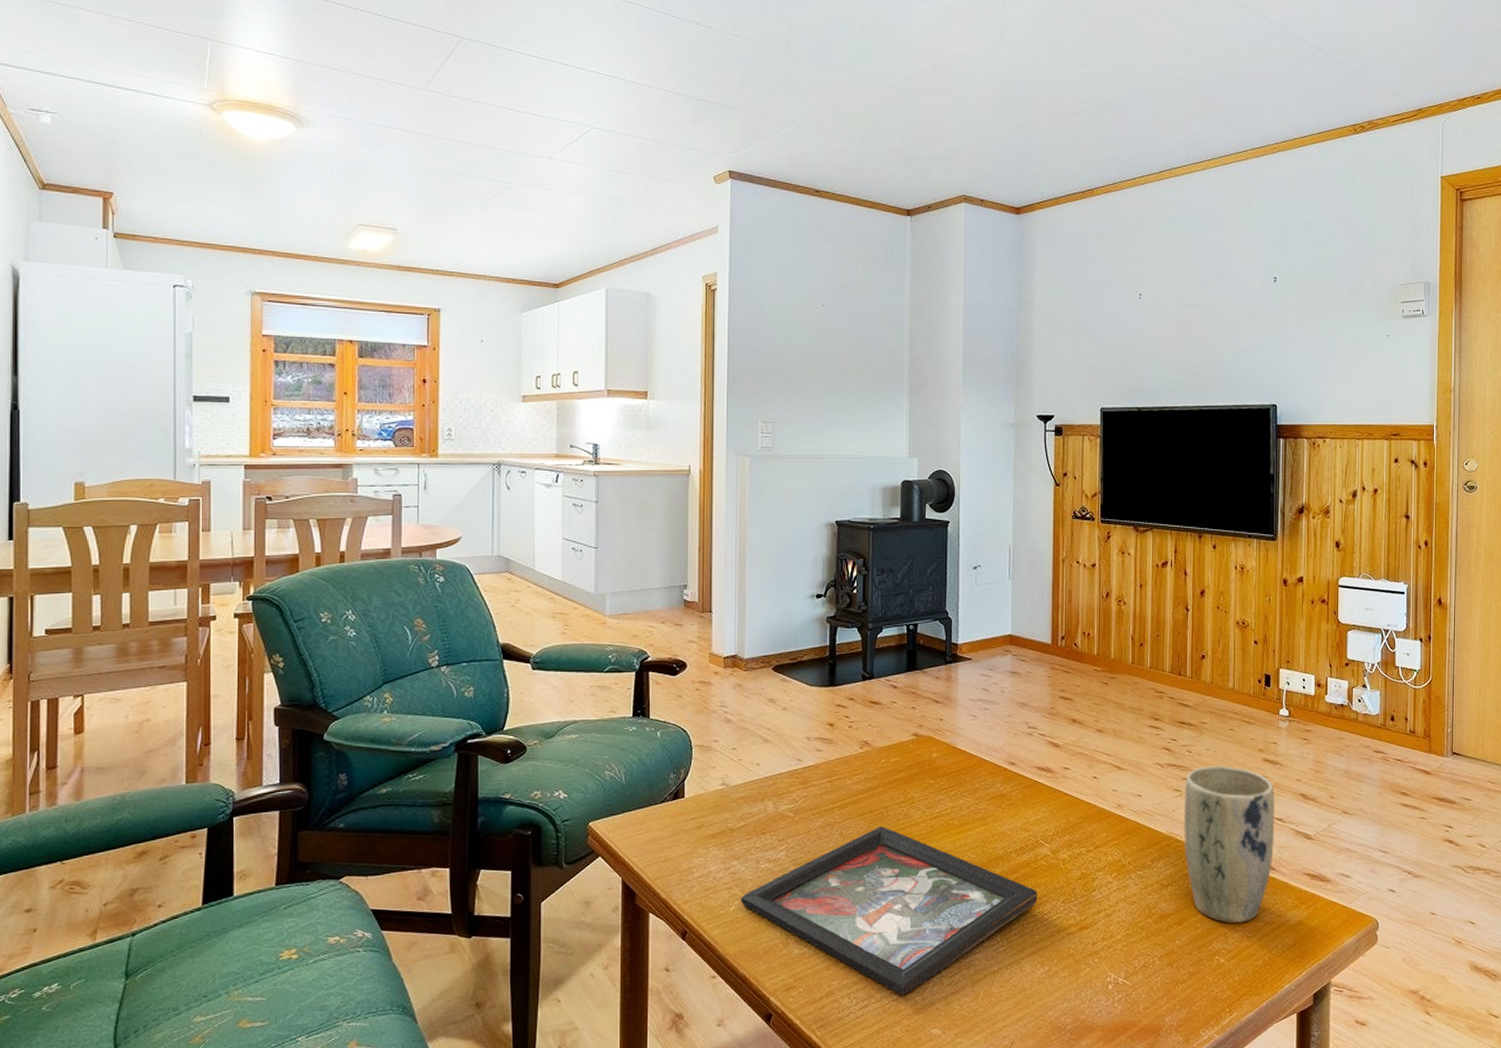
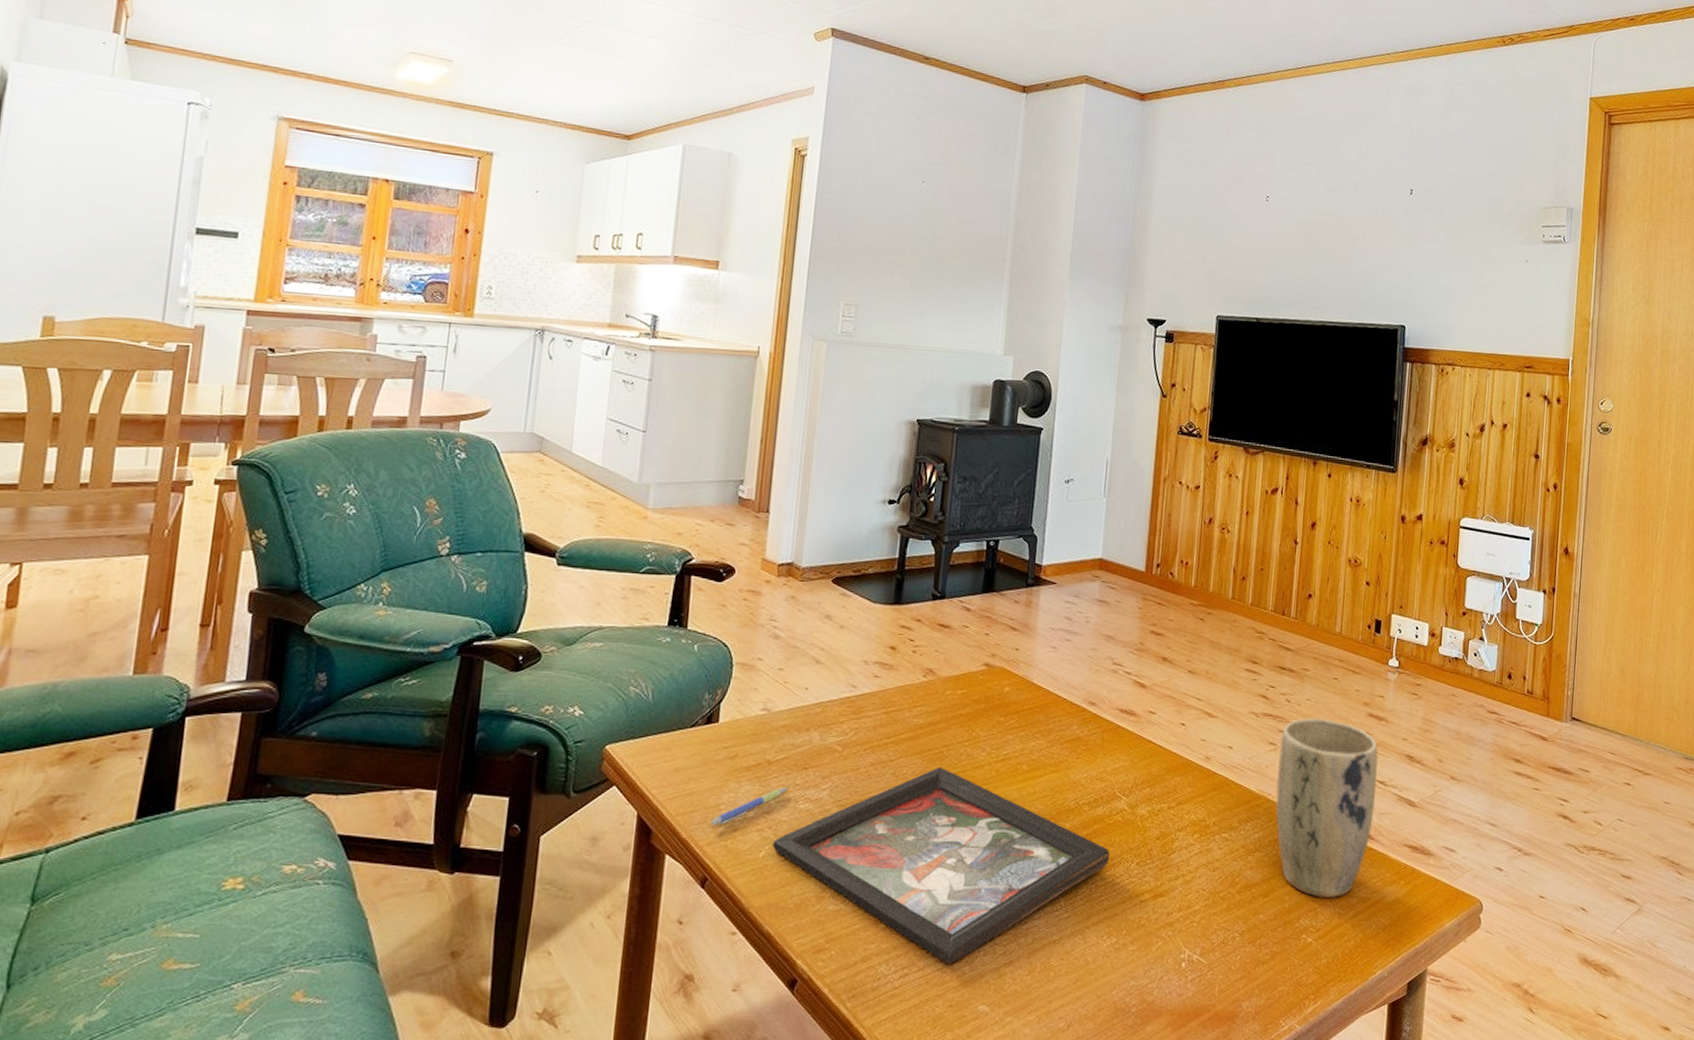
pen: none [686,850,750,887] -> present [711,787,789,826]

